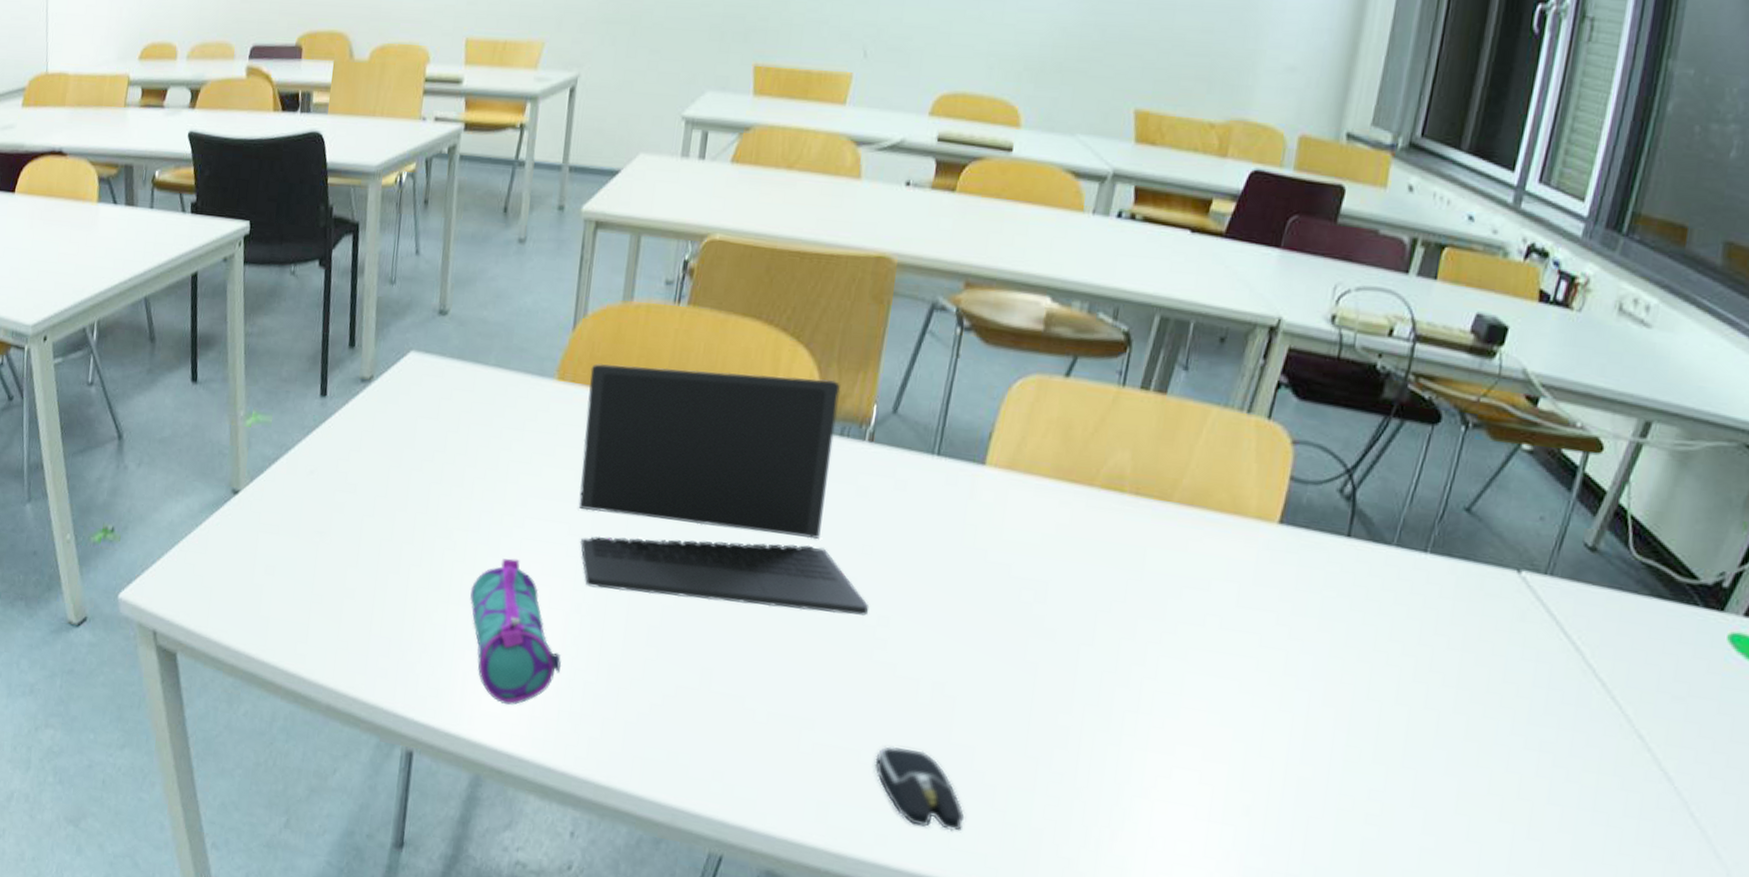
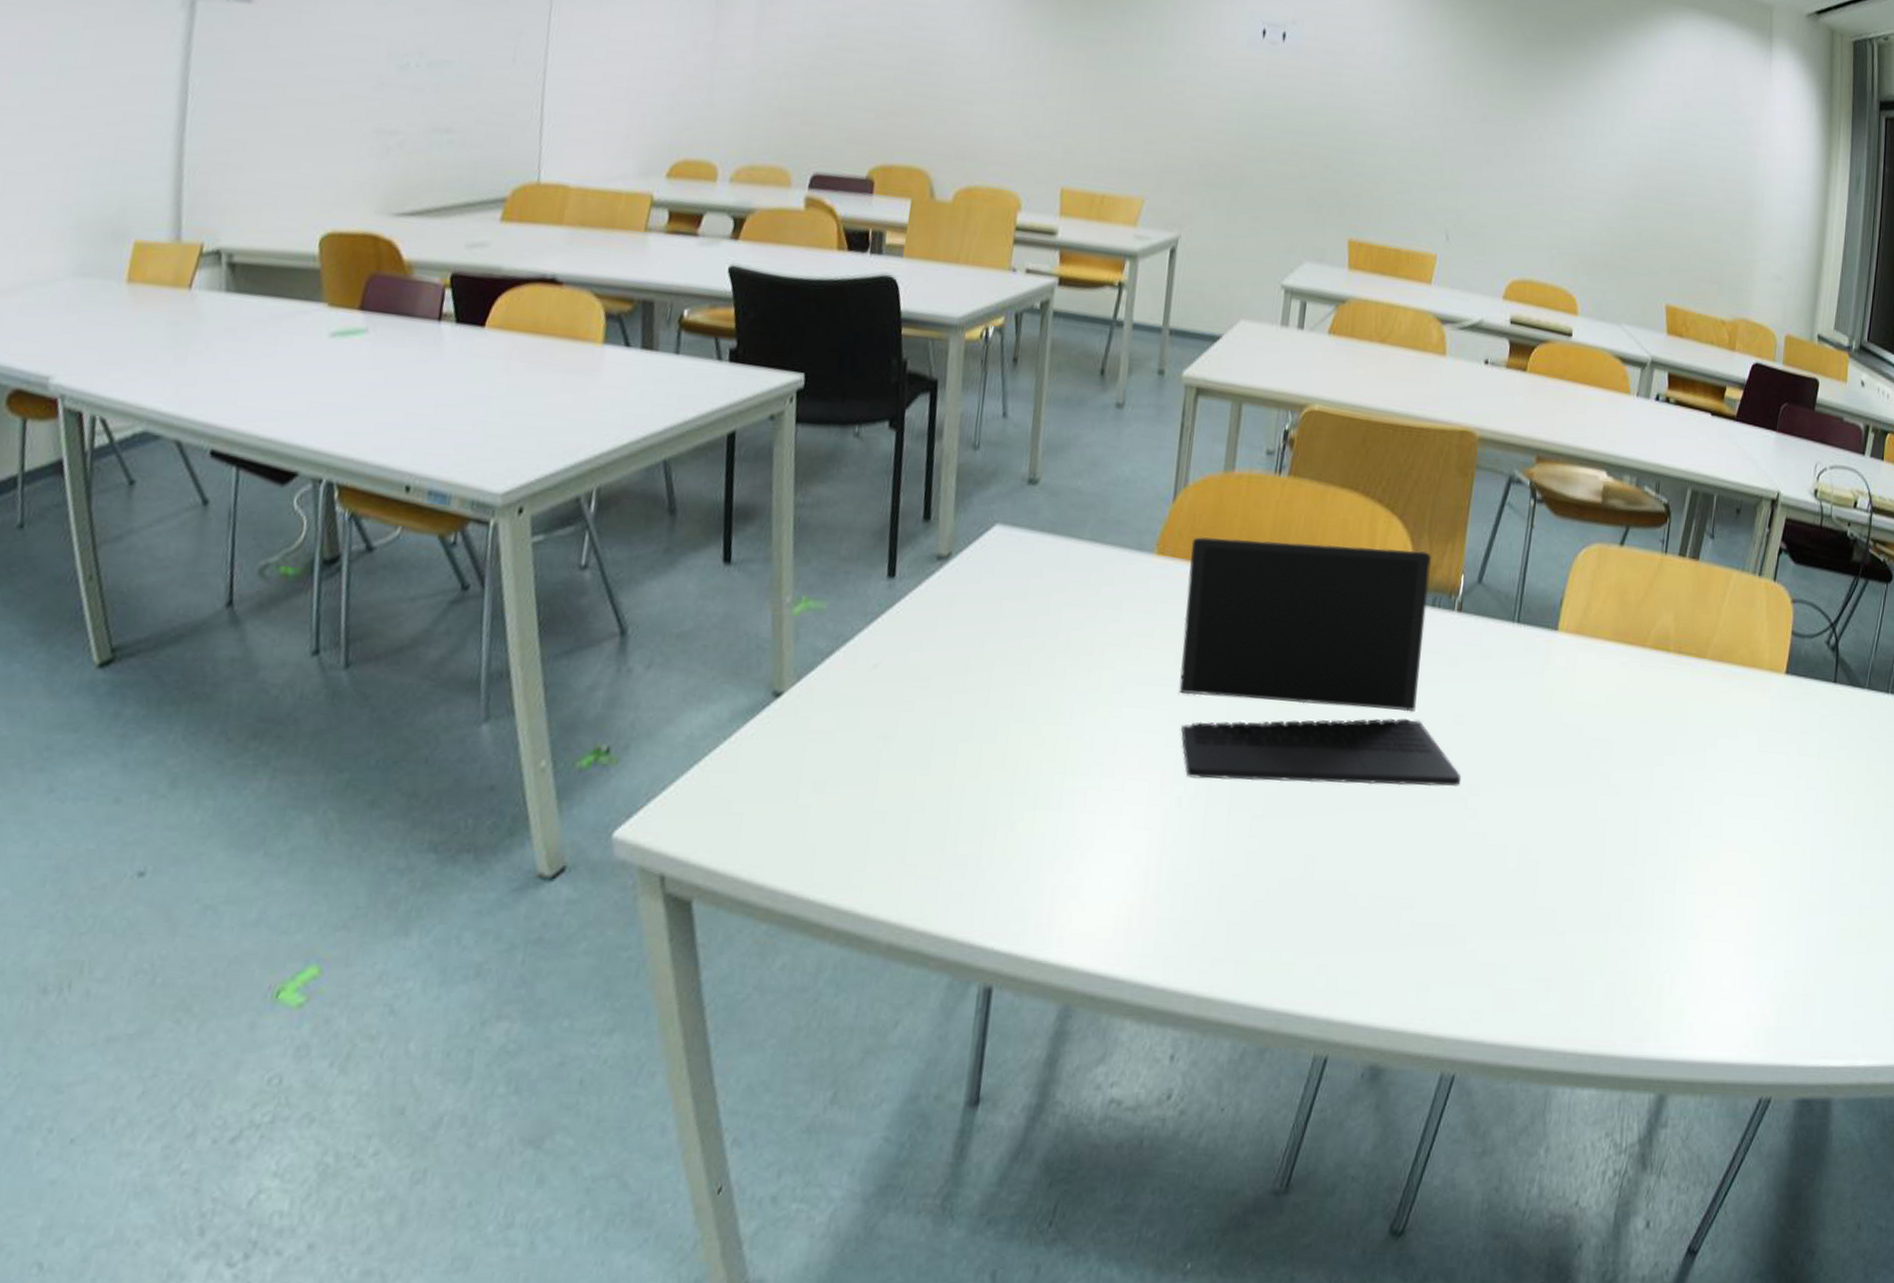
pencil case: present [470,558,562,705] -> none [1060,752,1161,919]
computer mouse: present [874,746,965,832] -> none [1469,917,1550,997]

